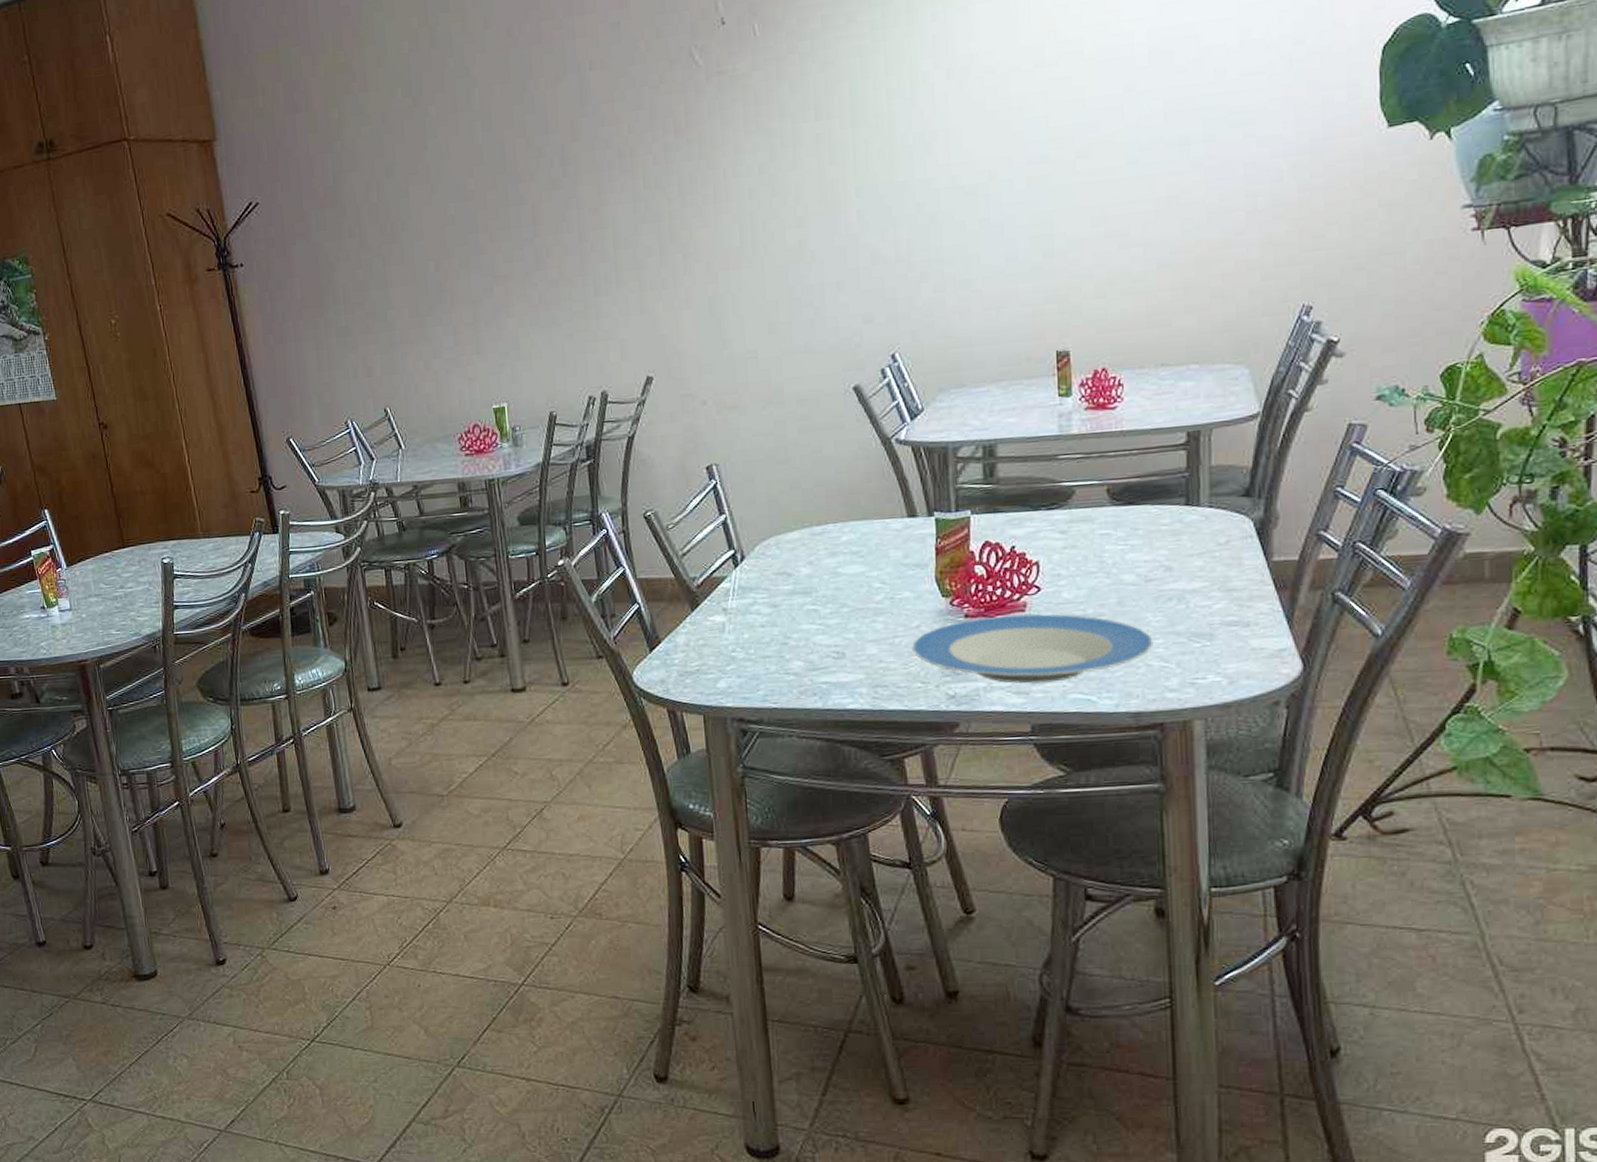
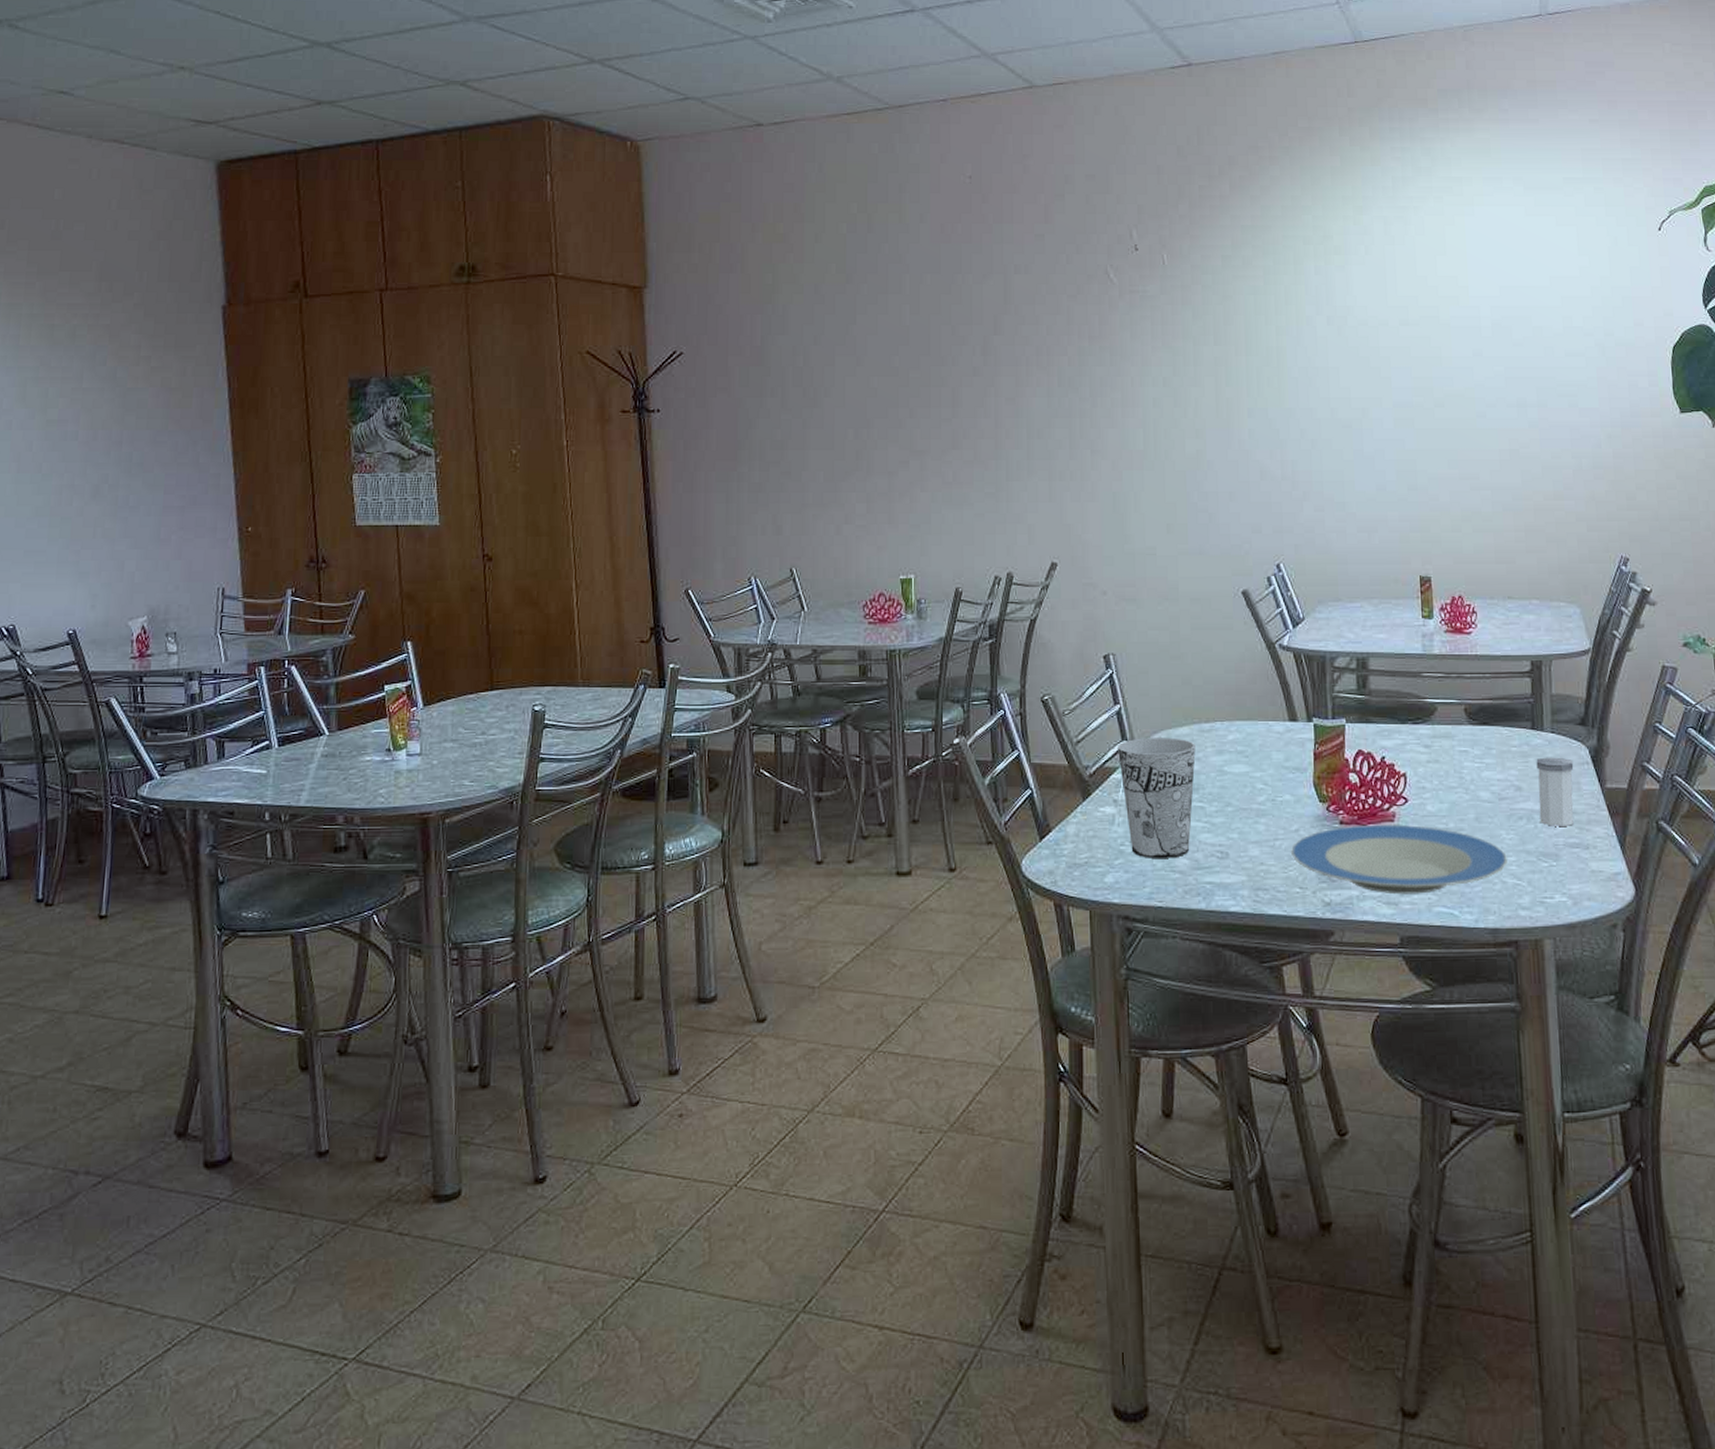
cup: none [725,543,808,663] -> present [1118,737,1196,858]
salt shaker: none [1190,532,1235,606] -> present [1536,757,1574,826]

